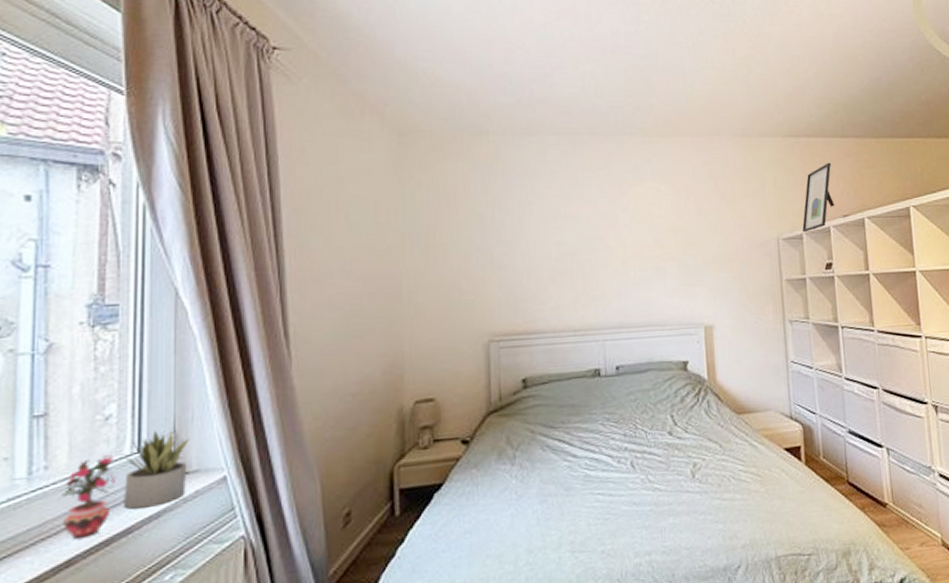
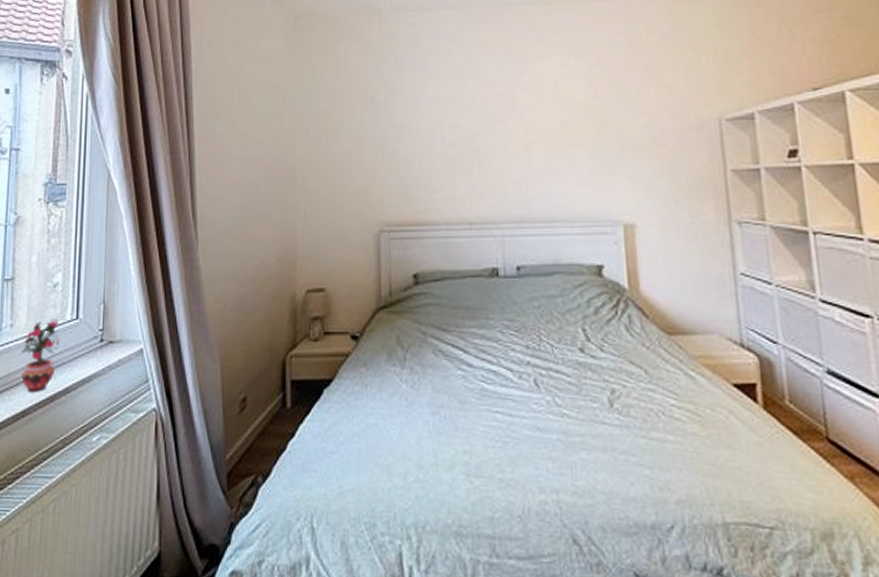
succulent plant: present [124,430,190,509] -> none [65,299,115,371]
picture frame: present [802,162,835,233] -> none [753,22,800,111]

